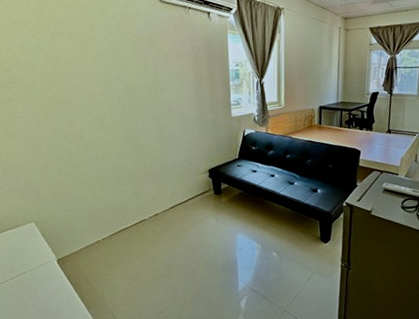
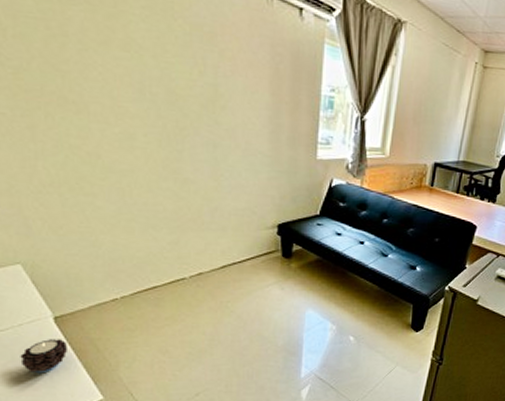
candle: none [35,276,68,305] -> present [20,339,69,374]

